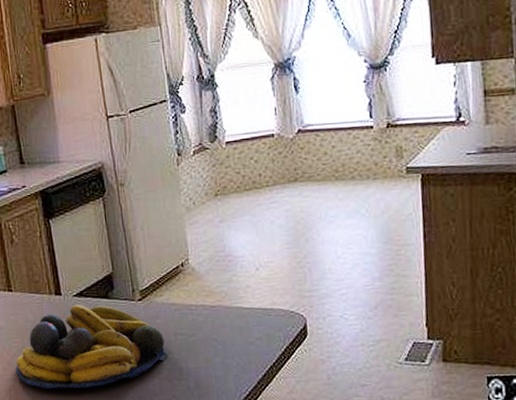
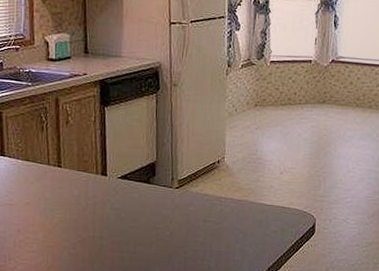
fruit bowl: present [16,305,168,390] -> none [56,186,195,260]

